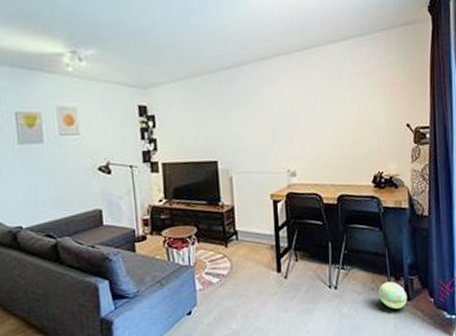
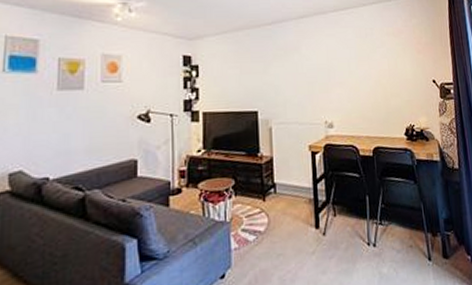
ball: present [379,281,408,309] -> none [417,237,446,268]

